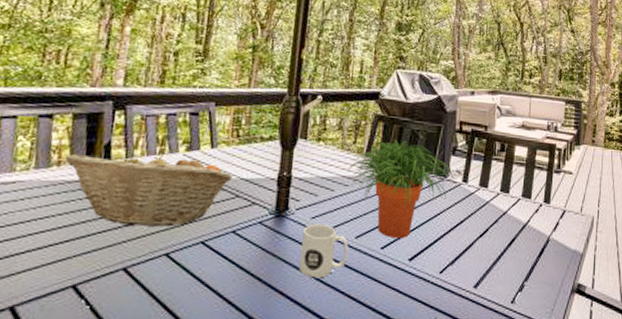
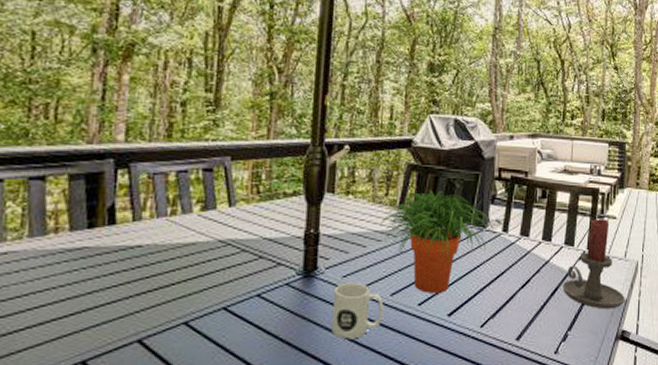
fruit basket: present [65,151,234,227] -> none [63,212,256,296]
candle holder: none [520,173,581,262] -> present [562,219,625,309]

